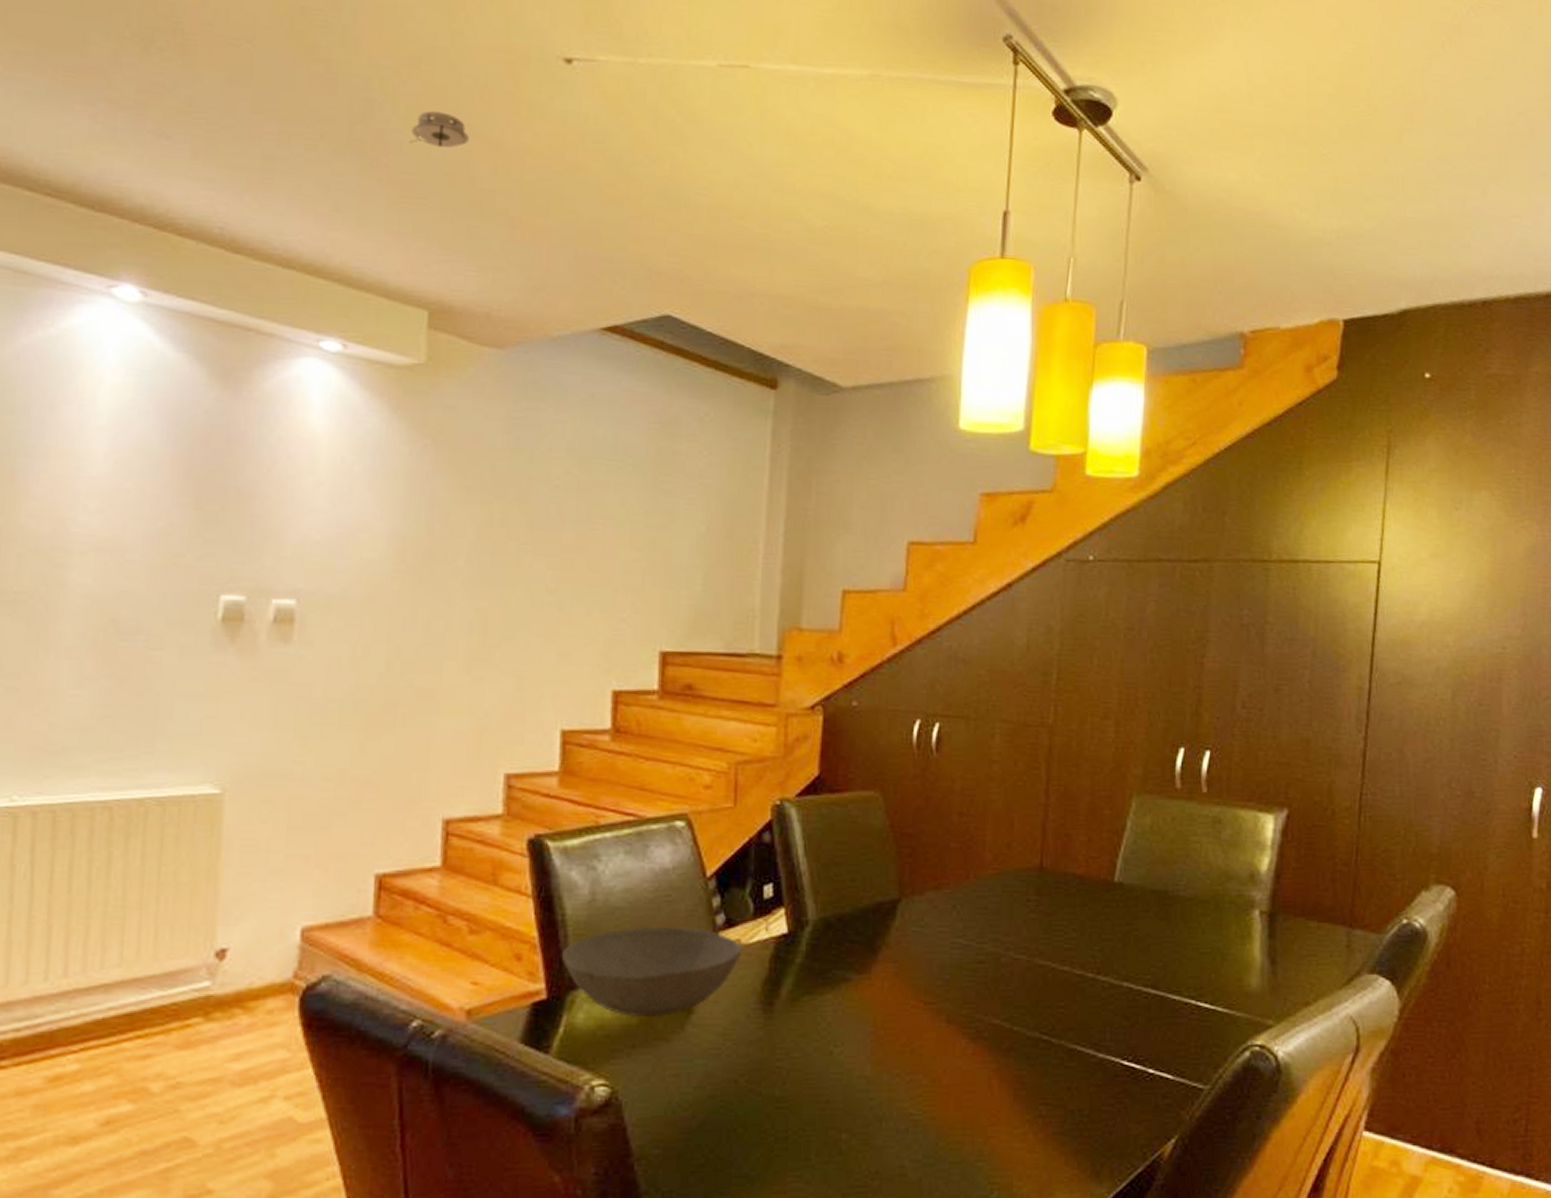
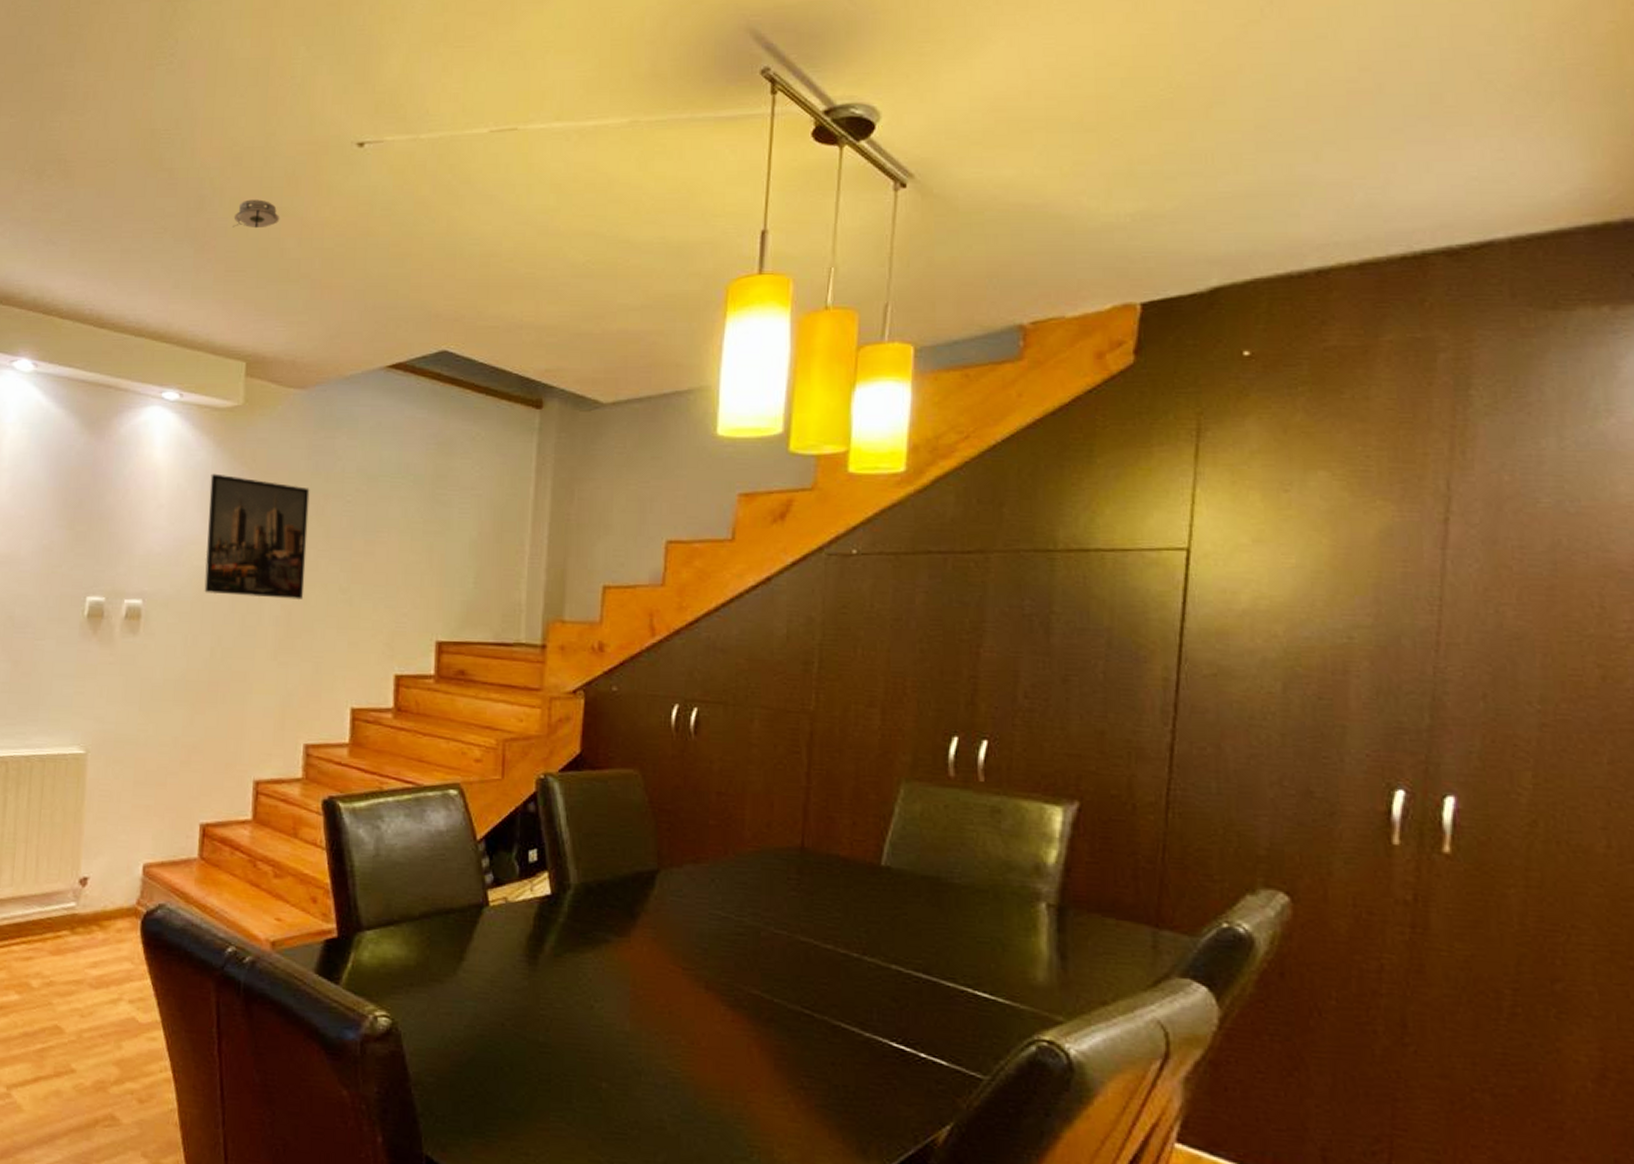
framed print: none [377,445,510,603] -> present [204,473,310,601]
bowl: present [561,926,742,1017] -> none [350,880,508,961]

